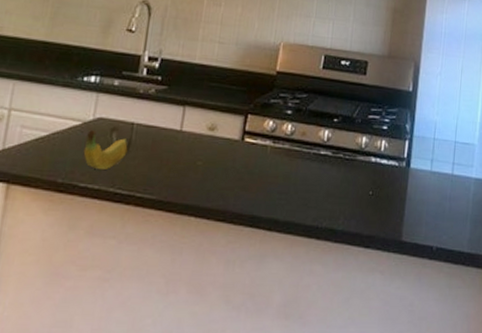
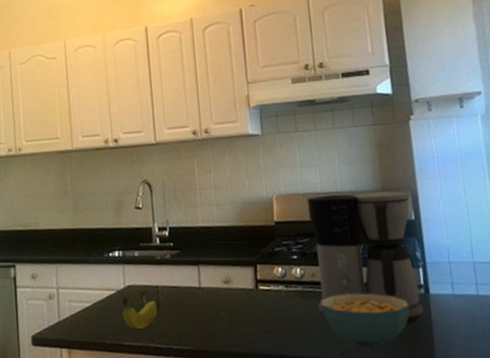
coffee maker: none [301,51,412,196] -> present [307,191,425,323]
cereal bowl: none [304,157,389,217] -> present [320,293,410,348]

